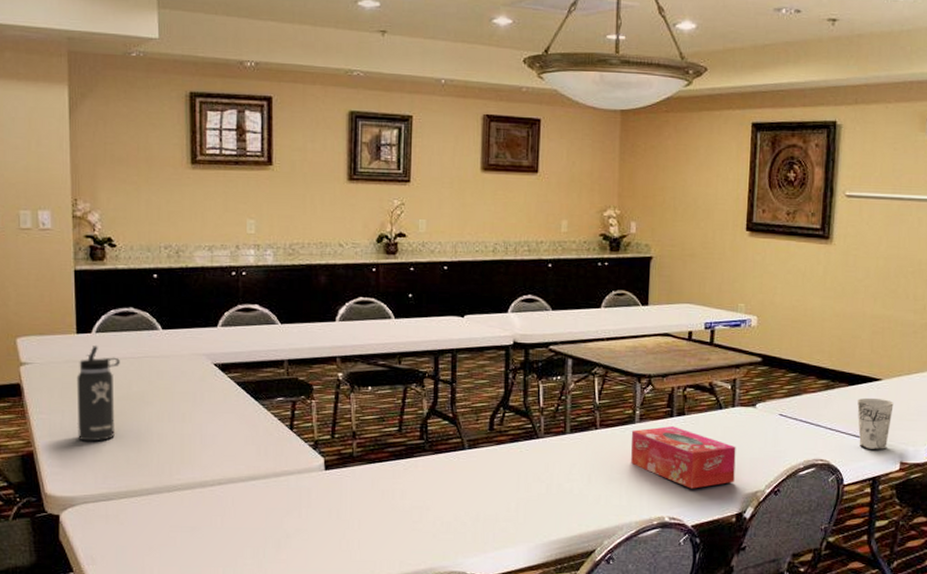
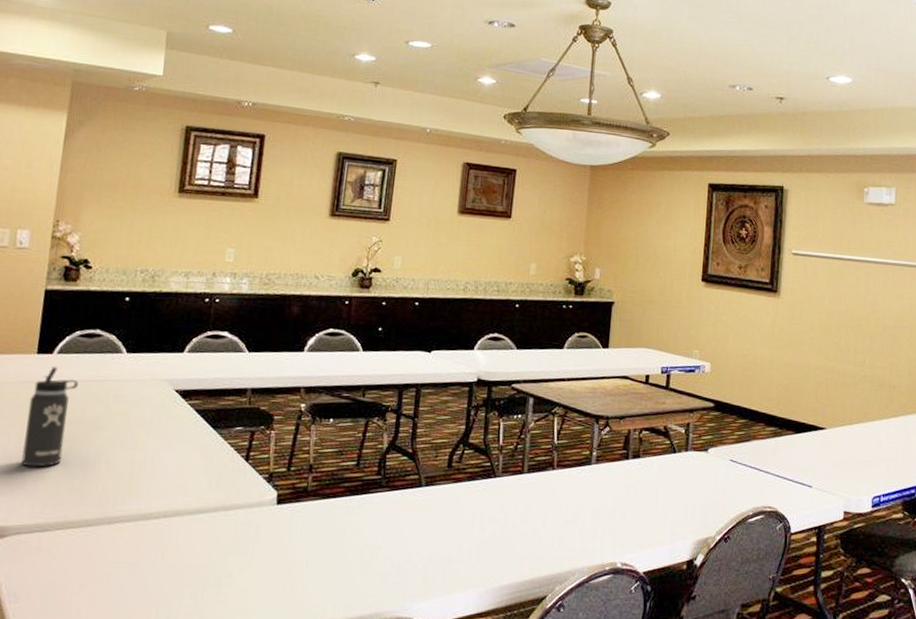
tissue box: present [631,426,736,489] -> none [586,468,689,534]
cup: present [857,397,894,451] -> none [803,446,837,499]

